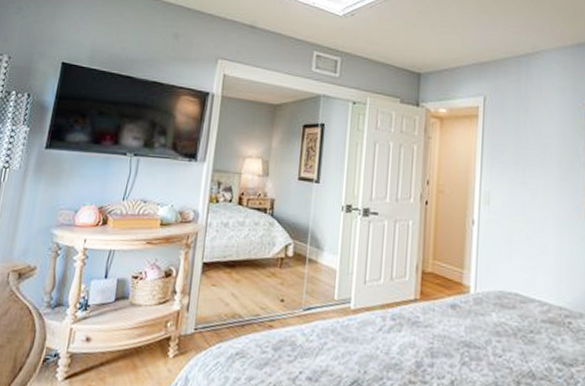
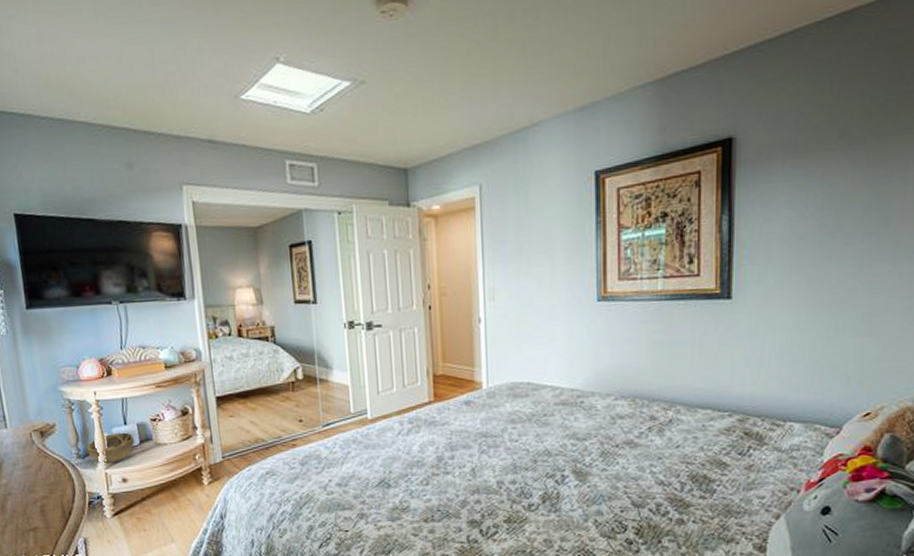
decorative bowl: none [59,285,111,319] -> present [86,432,135,464]

